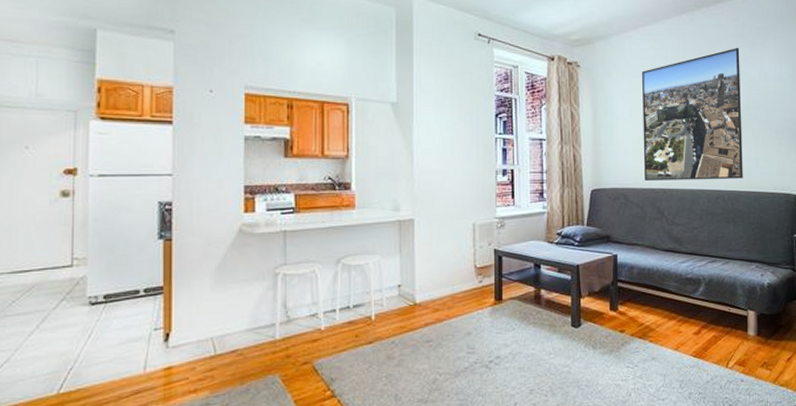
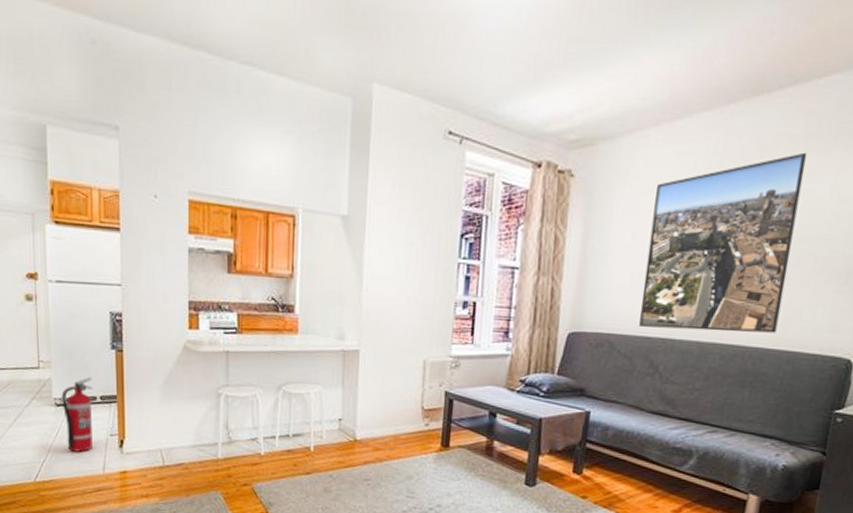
fire extinguisher: none [97,270,136,353] -> present [61,377,93,452]

